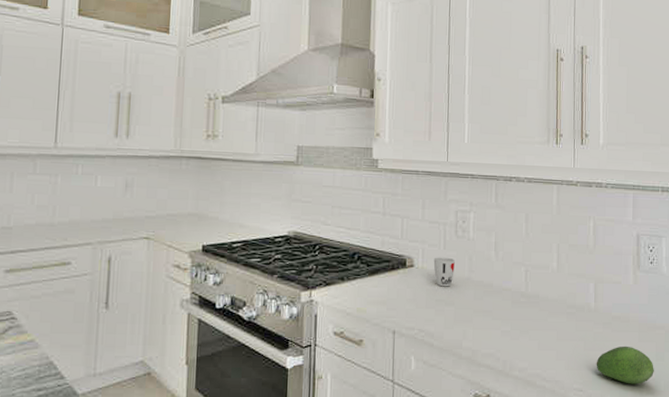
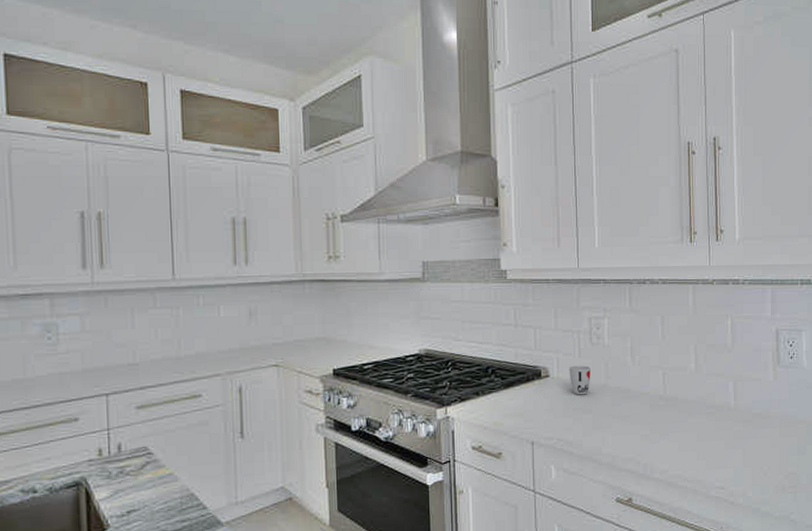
fruit: present [596,346,654,384] -> none [737,441,796,479]

